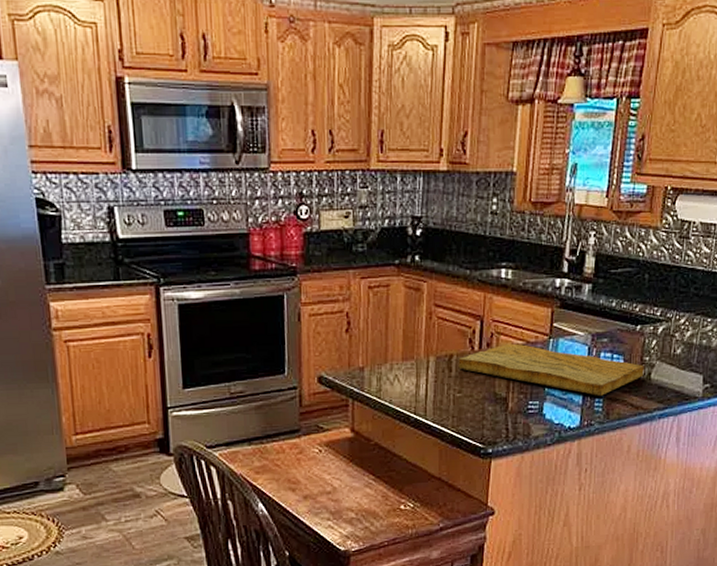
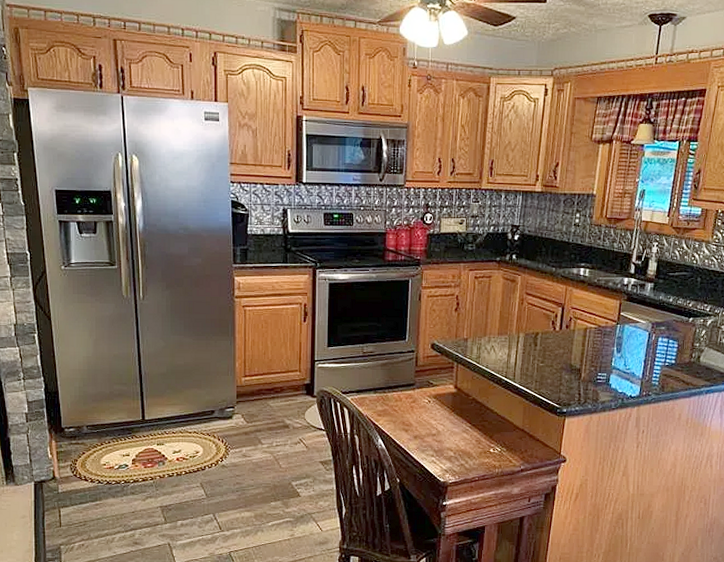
cutting board: present [458,343,644,396] -> none [542,326,695,372]

